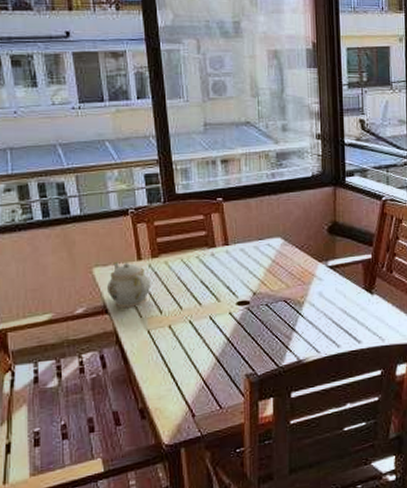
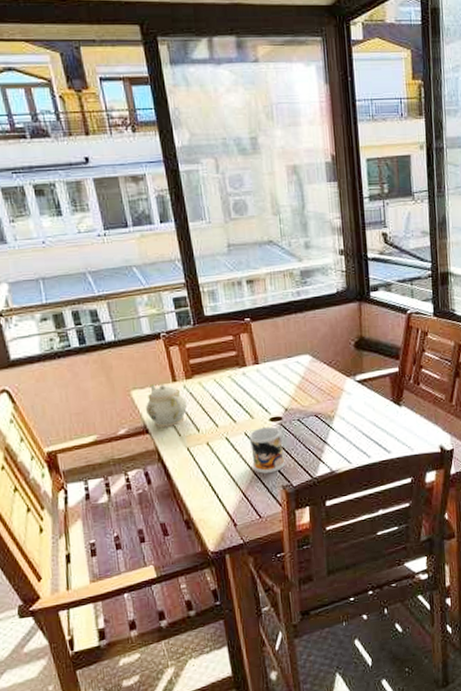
mug: none [214,311,249,361] -> present [249,427,284,474]

